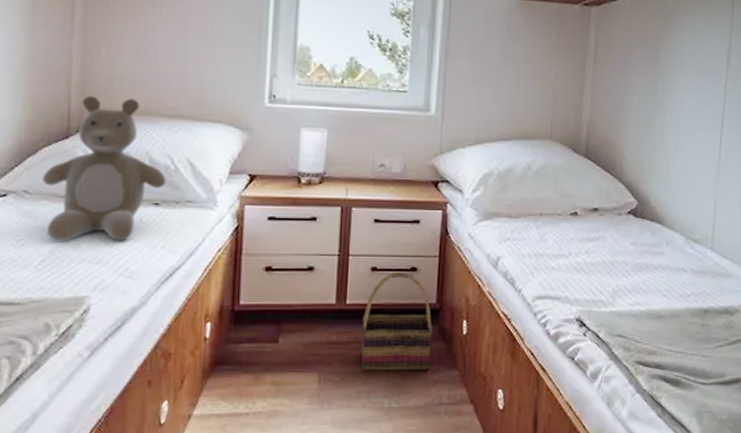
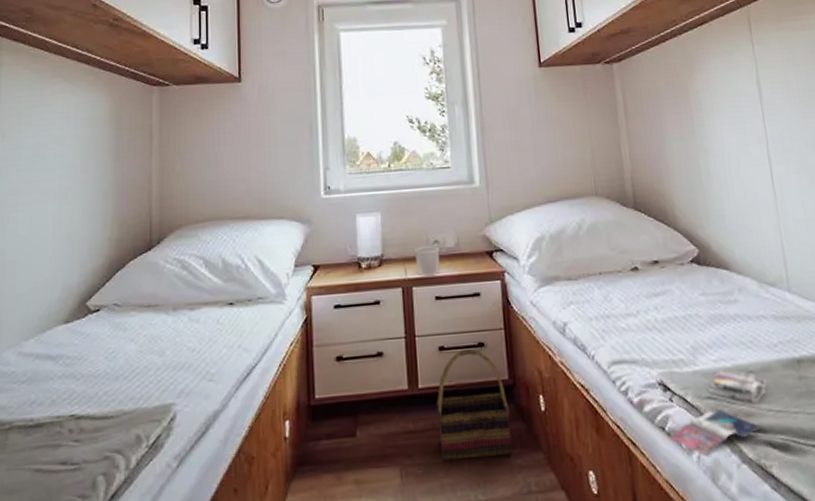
teddy bear: present [42,95,167,241] -> none [130,205,239,350]
mug: none [358,168,384,199] -> present [415,245,441,277]
magazine: none [575,311,673,385] -> present [668,367,767,457]

